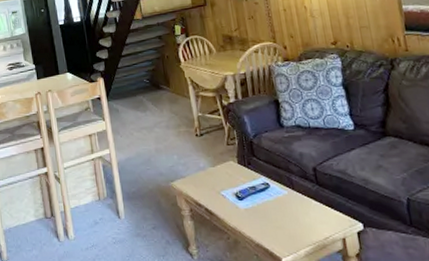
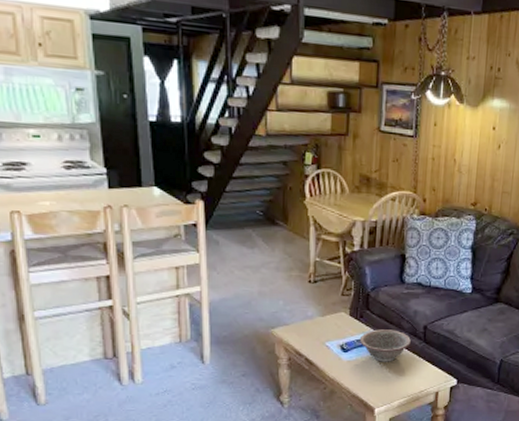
decorative bowl: none [251,174,304,208] -> present [359,329,411,362]

